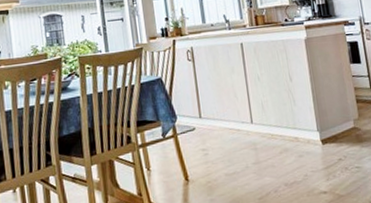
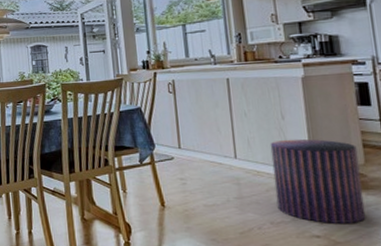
stool: none [281,98,362,179] -> present [270,139,366,223]

